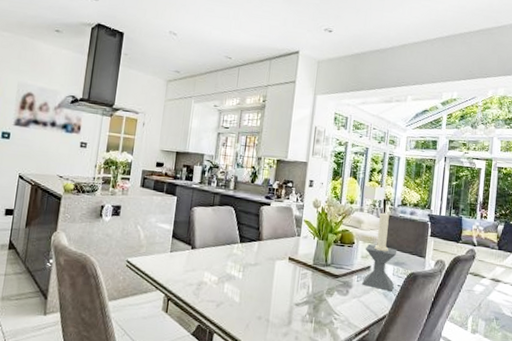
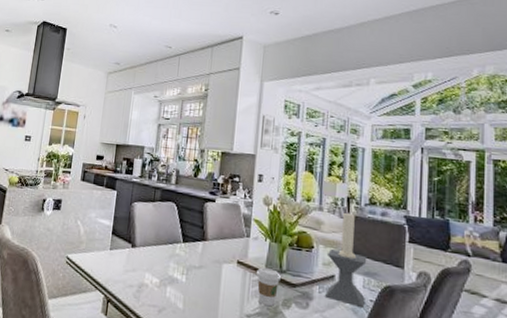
coffee cup: none [305,262,326,296] -> present [257,267,281,307]

